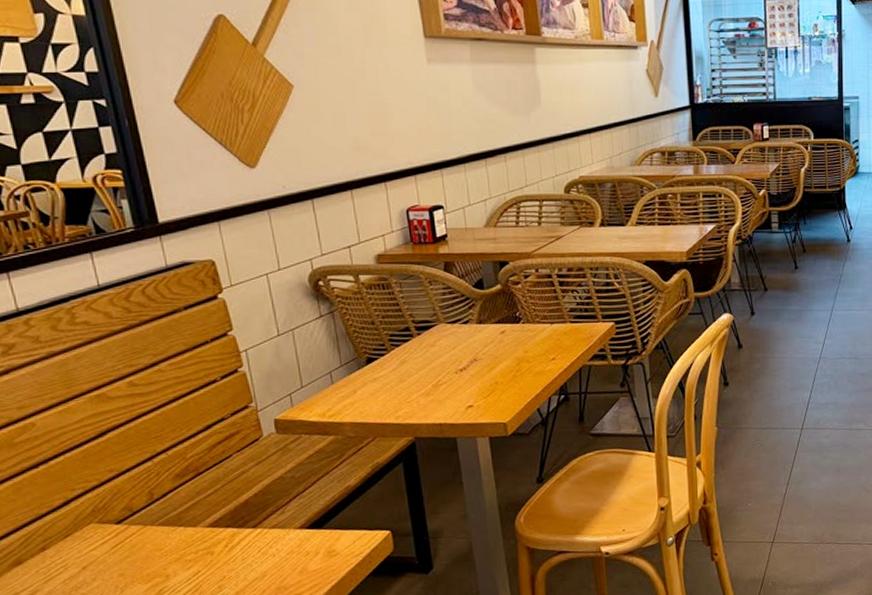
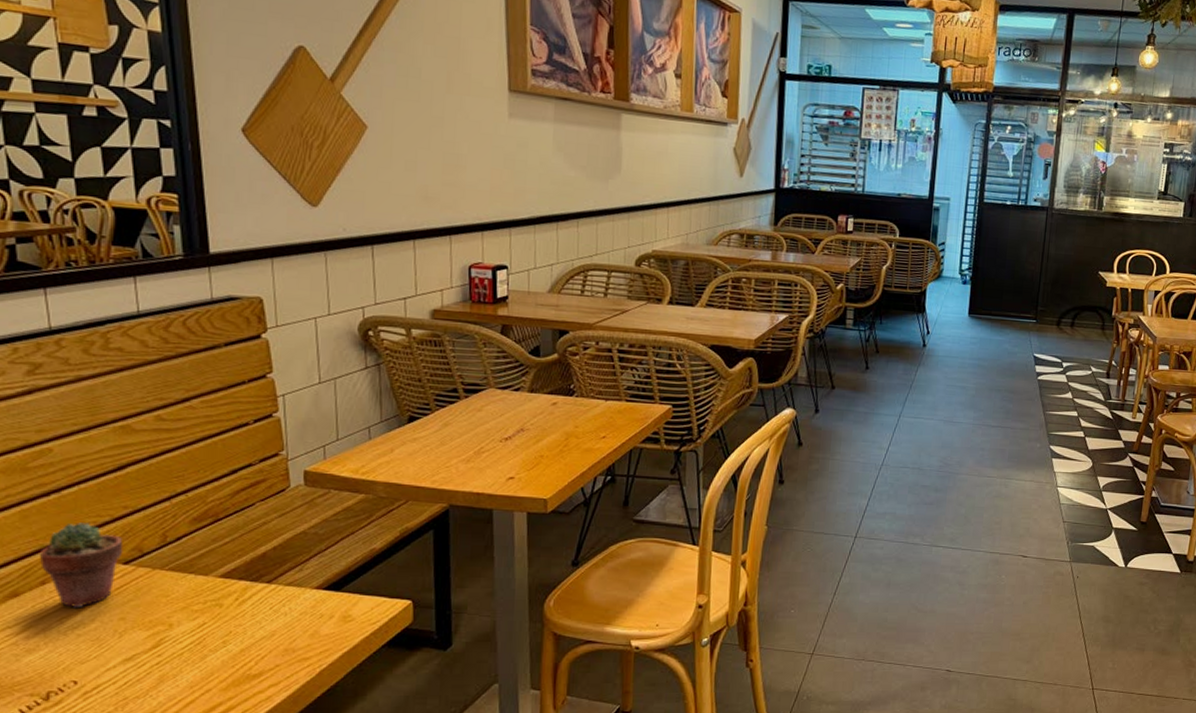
potted succulent: none [37,489,114,570] -> present [40,522,123,608]

